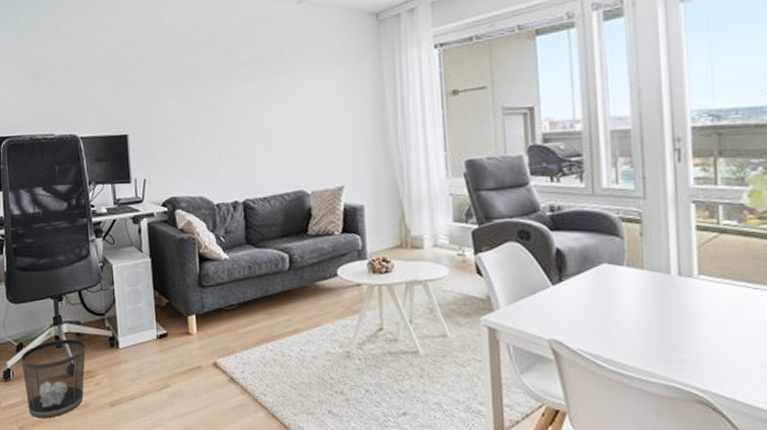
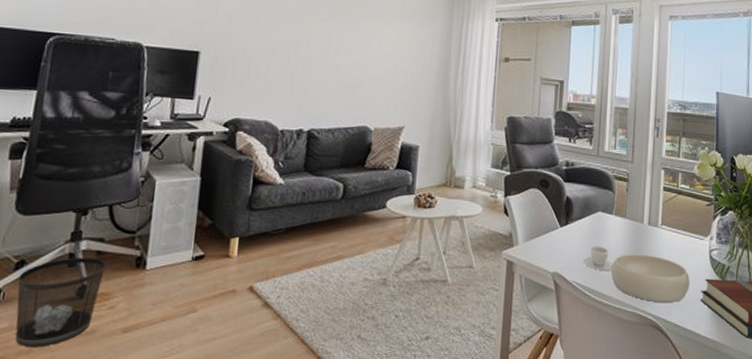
teacup: none [590,306,632,336] -> present [584,246,613,272]
bowl: none [630,313,751,373] -> present [611,254,690,303]

